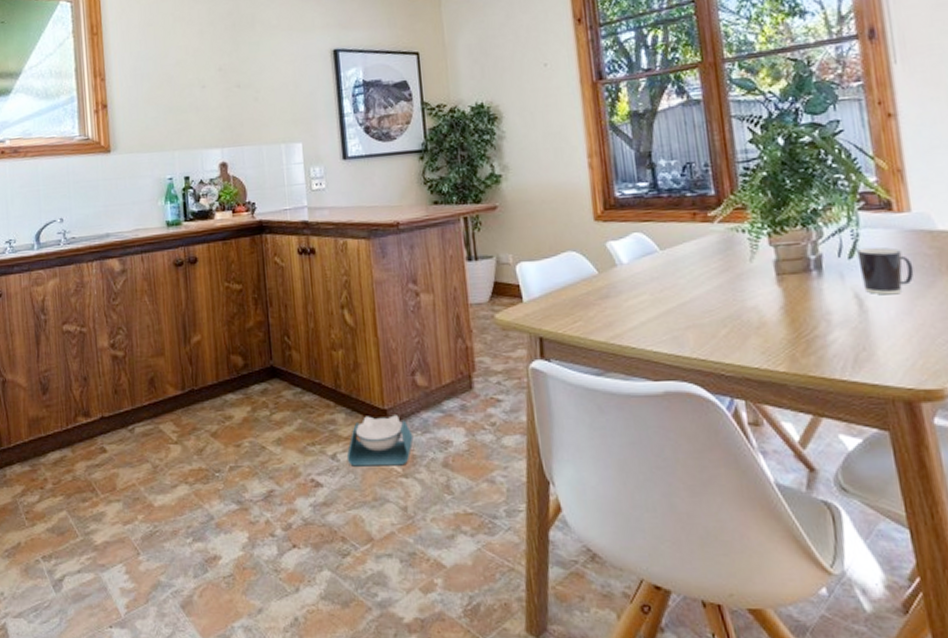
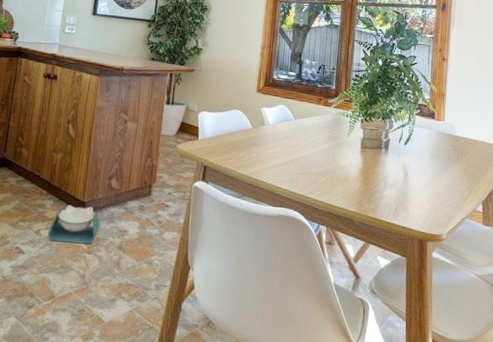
mug: present [856,247,914,295] -> none [409,139,439,172]

